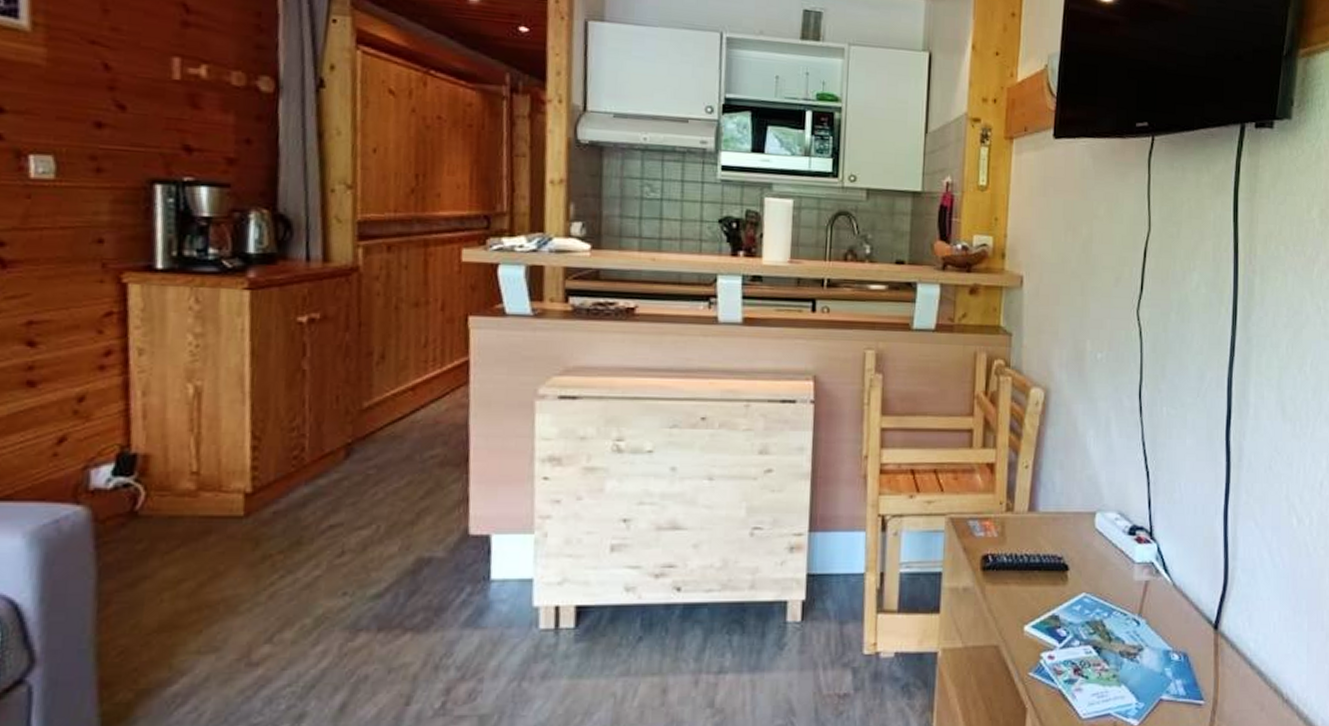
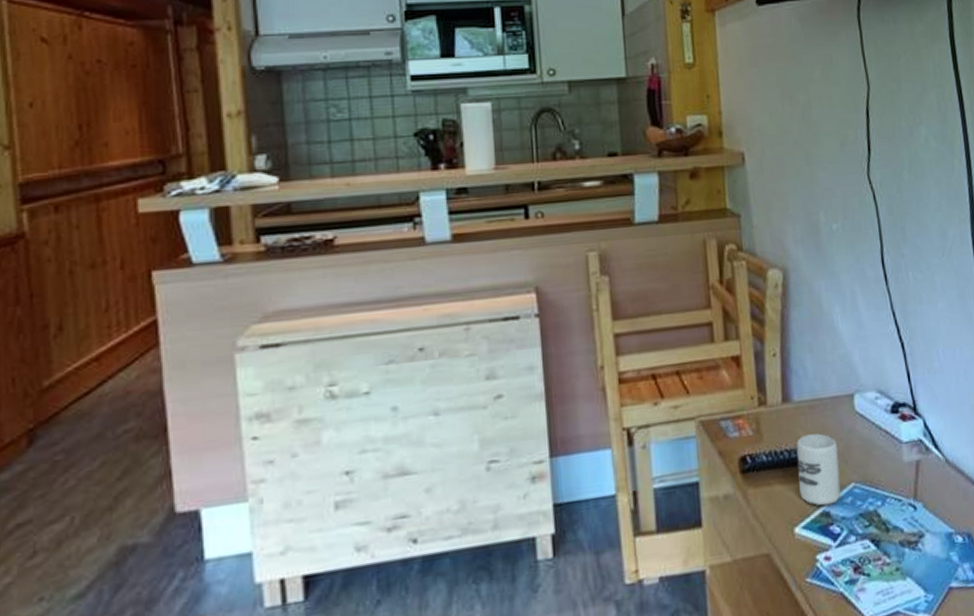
cup: none [1034,544,1075,610] -> present [797,433,841,506]

